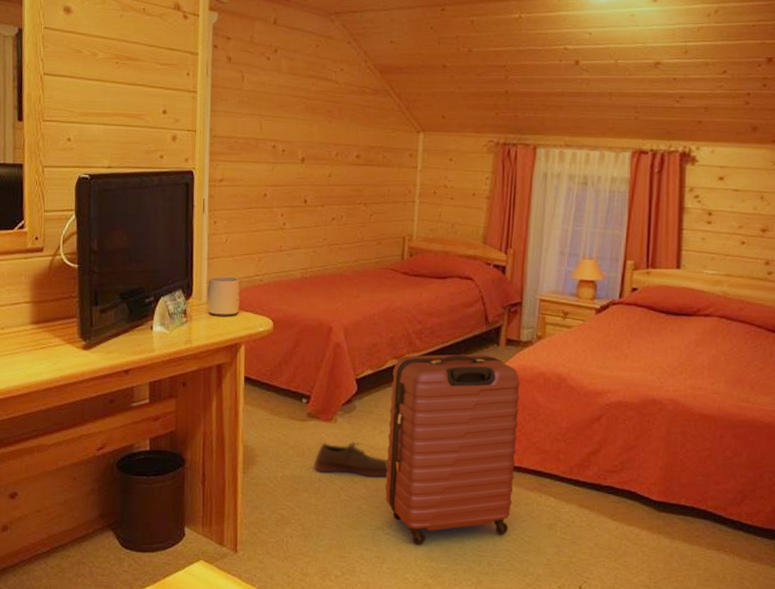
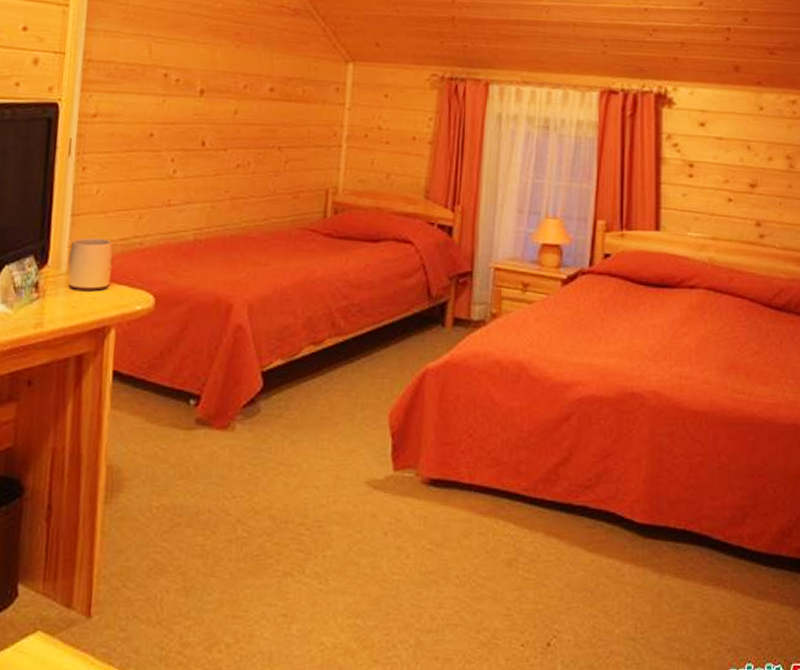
shoe: present [314,442,389,478] -> none [202,456,302,504]
suitcase: present [384,353,520,545] -> none [296,337,471,596]

